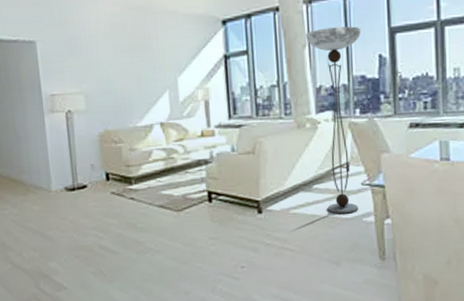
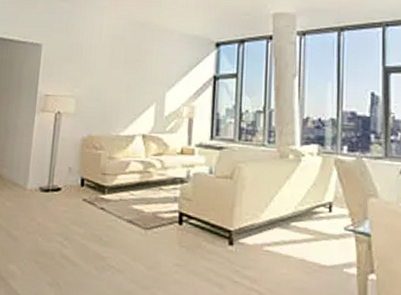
floor lamp: present [305,26,362,214] -> none [297,60,354,261]

